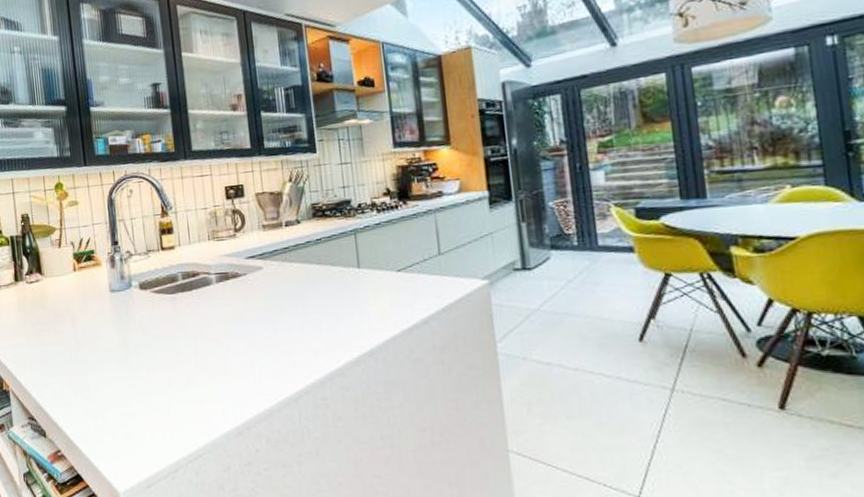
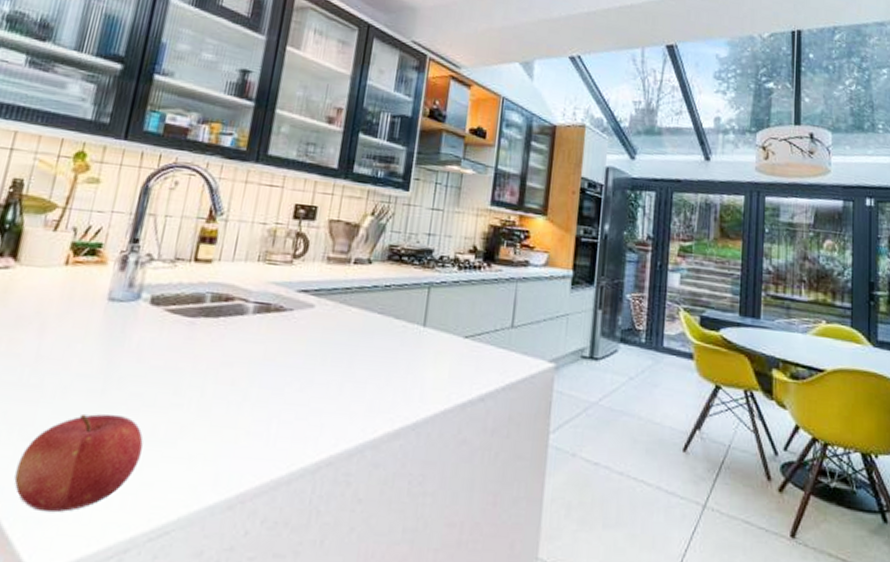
fruit: none [87,375,166,449] -> present [14,413,144,513]

